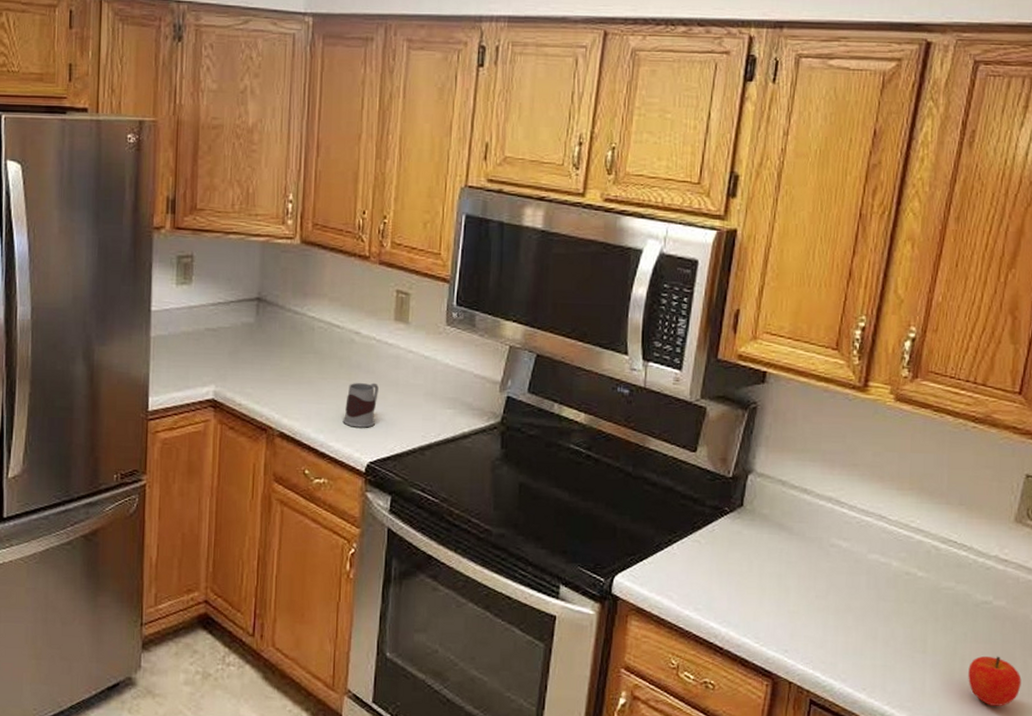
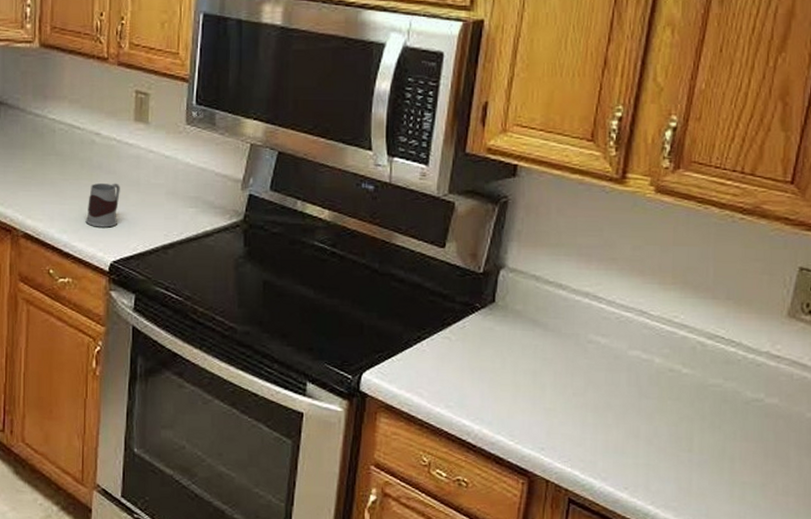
fruit: present [968,655,1022,706] -> none [738,455,797,507]

